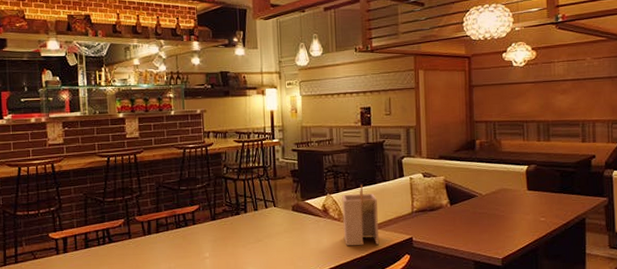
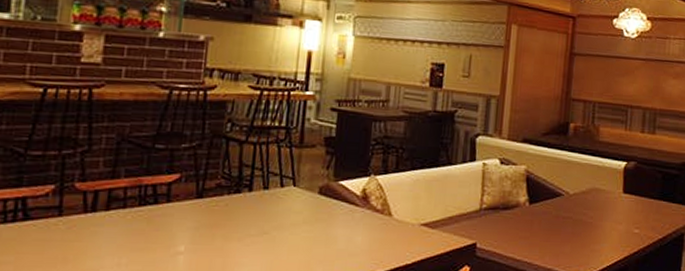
utensil holder: present [342,185,380,246] -> none [385,166,437,250]

